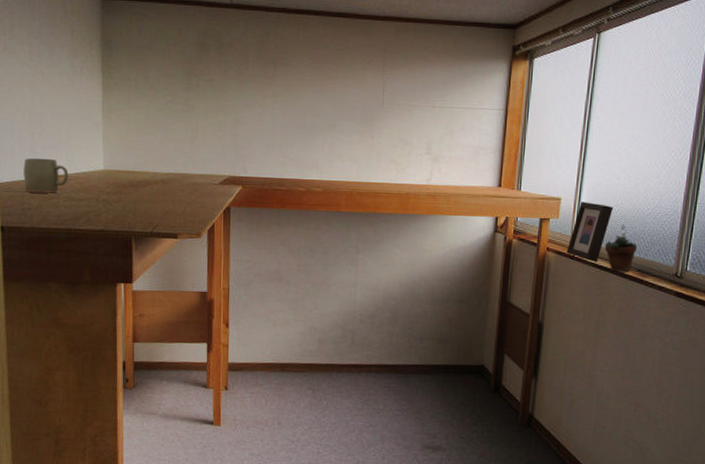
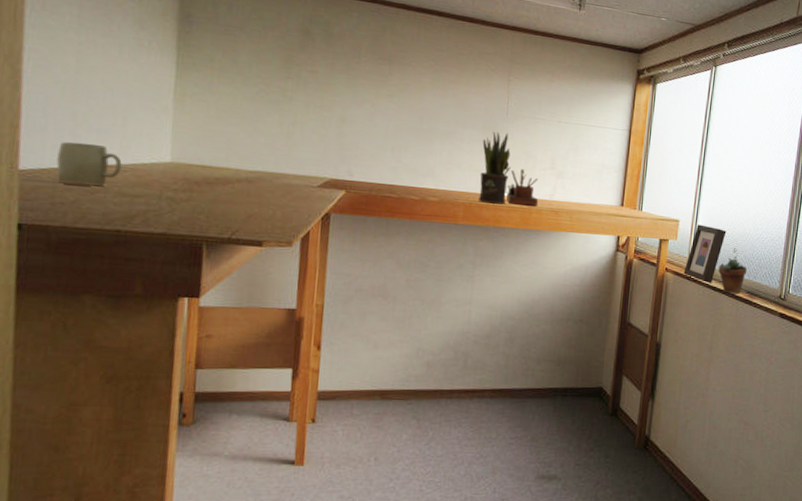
potted plant: none [359,121,388,191] -> present [479,131,511,205]
desk organizer: none [384,156,416,192] -> present [505,169,539,206]

